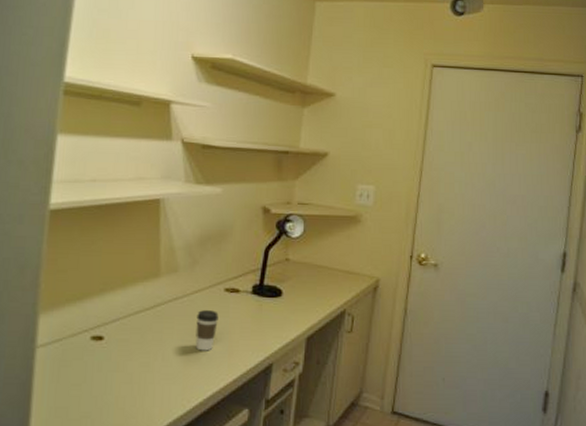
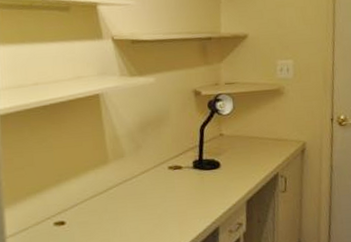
coffee cup: present [195,310,219,351] -> none [146,187,166,224]

